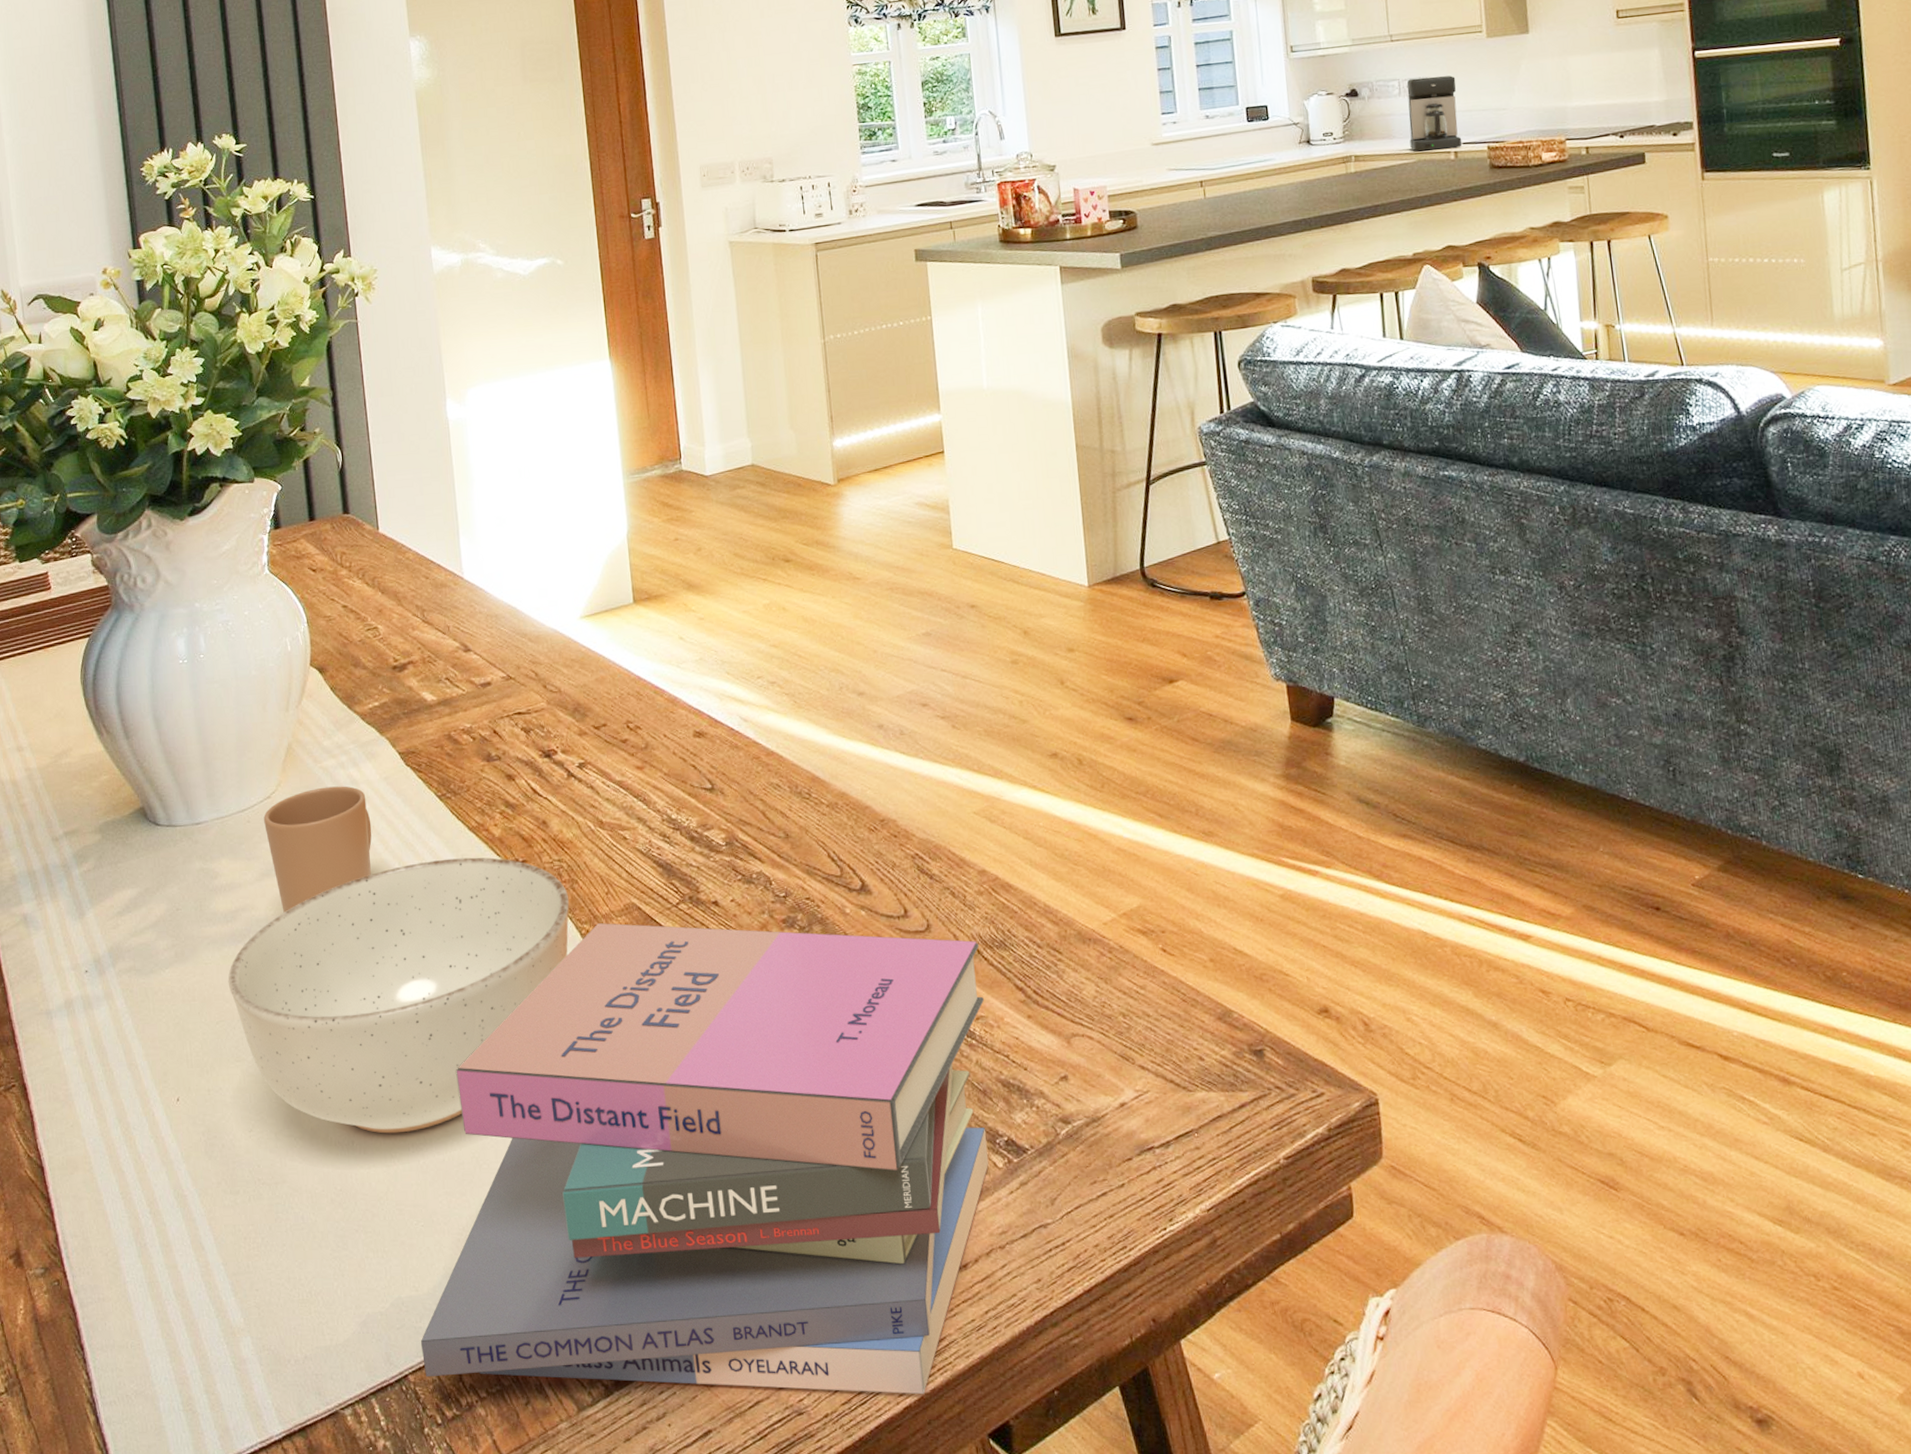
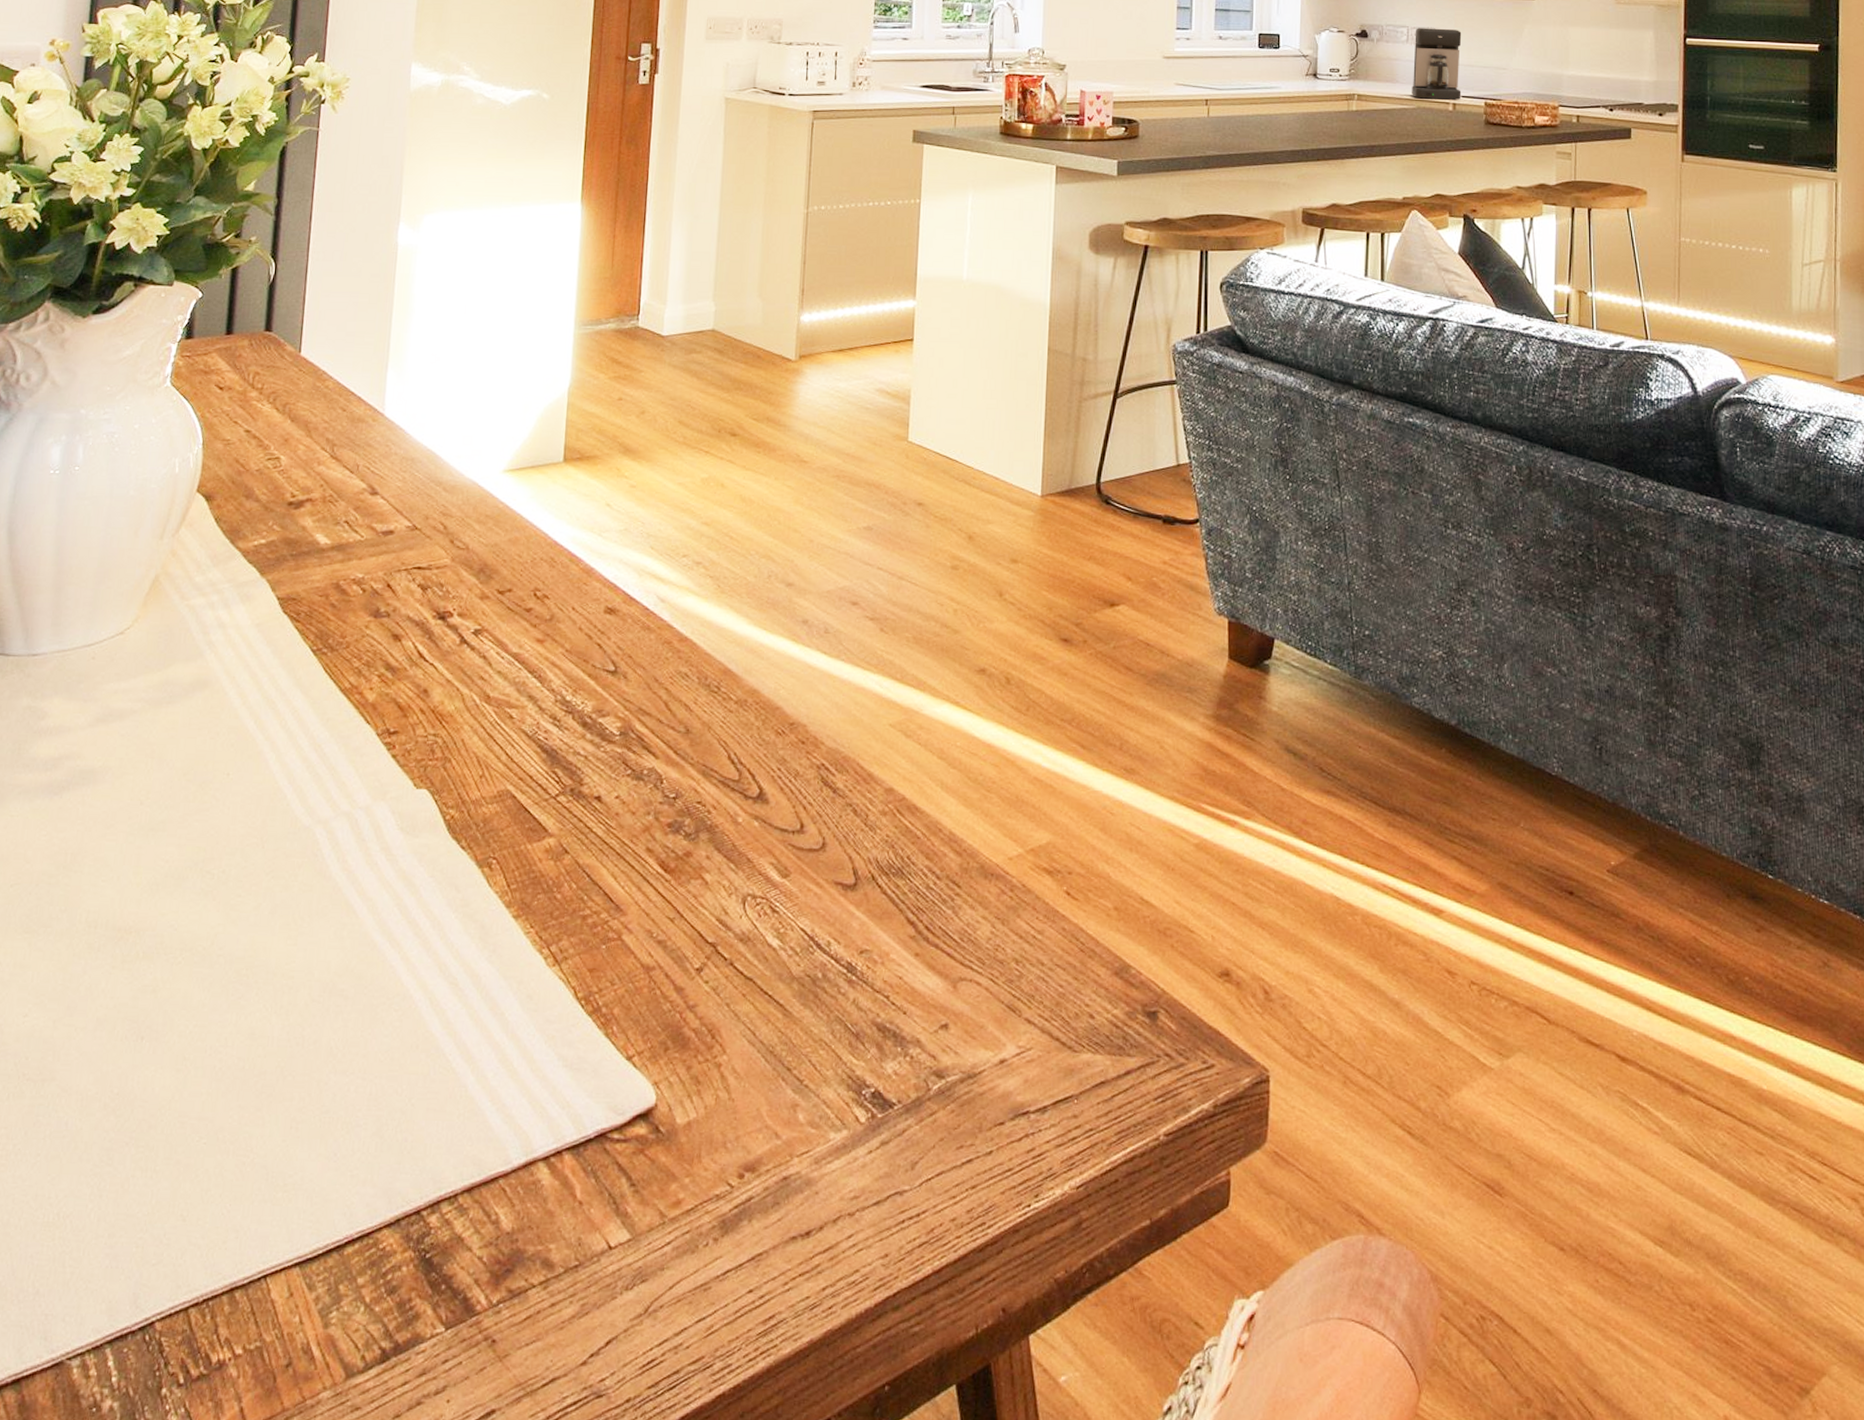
bowl: present [228,857,570,1134] -> none [33,721,439,1032]
mug: present [264,786,372,913] -> none [110,628,233,766]
books: present [420,923,989,1395] -> none [175,809,875,1382]

